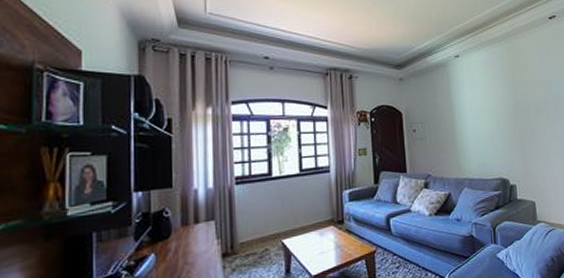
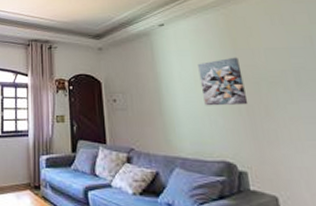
wall art: none [485,87,521,132] -> present [198,57,248,106]

